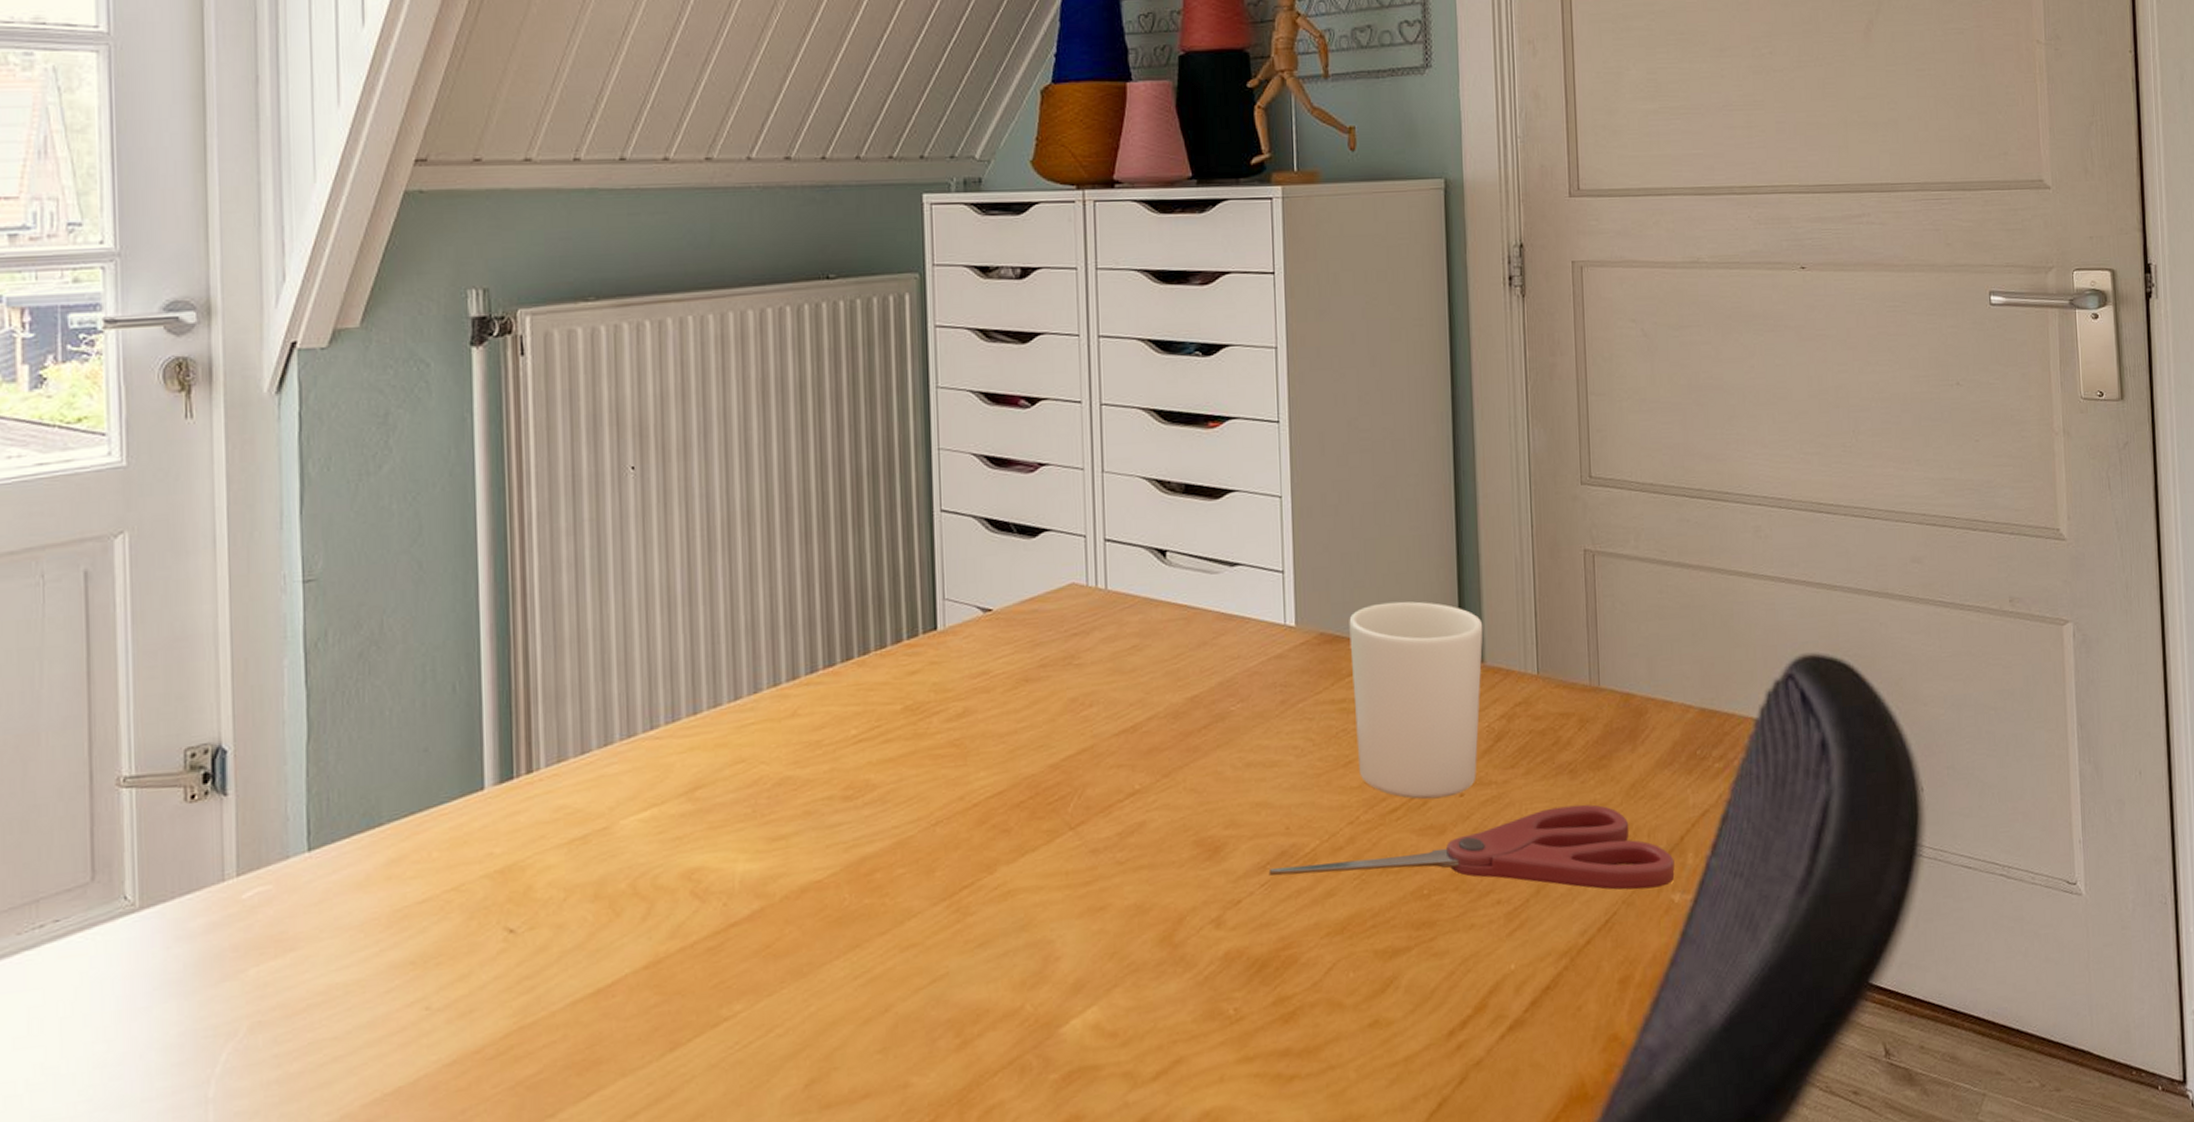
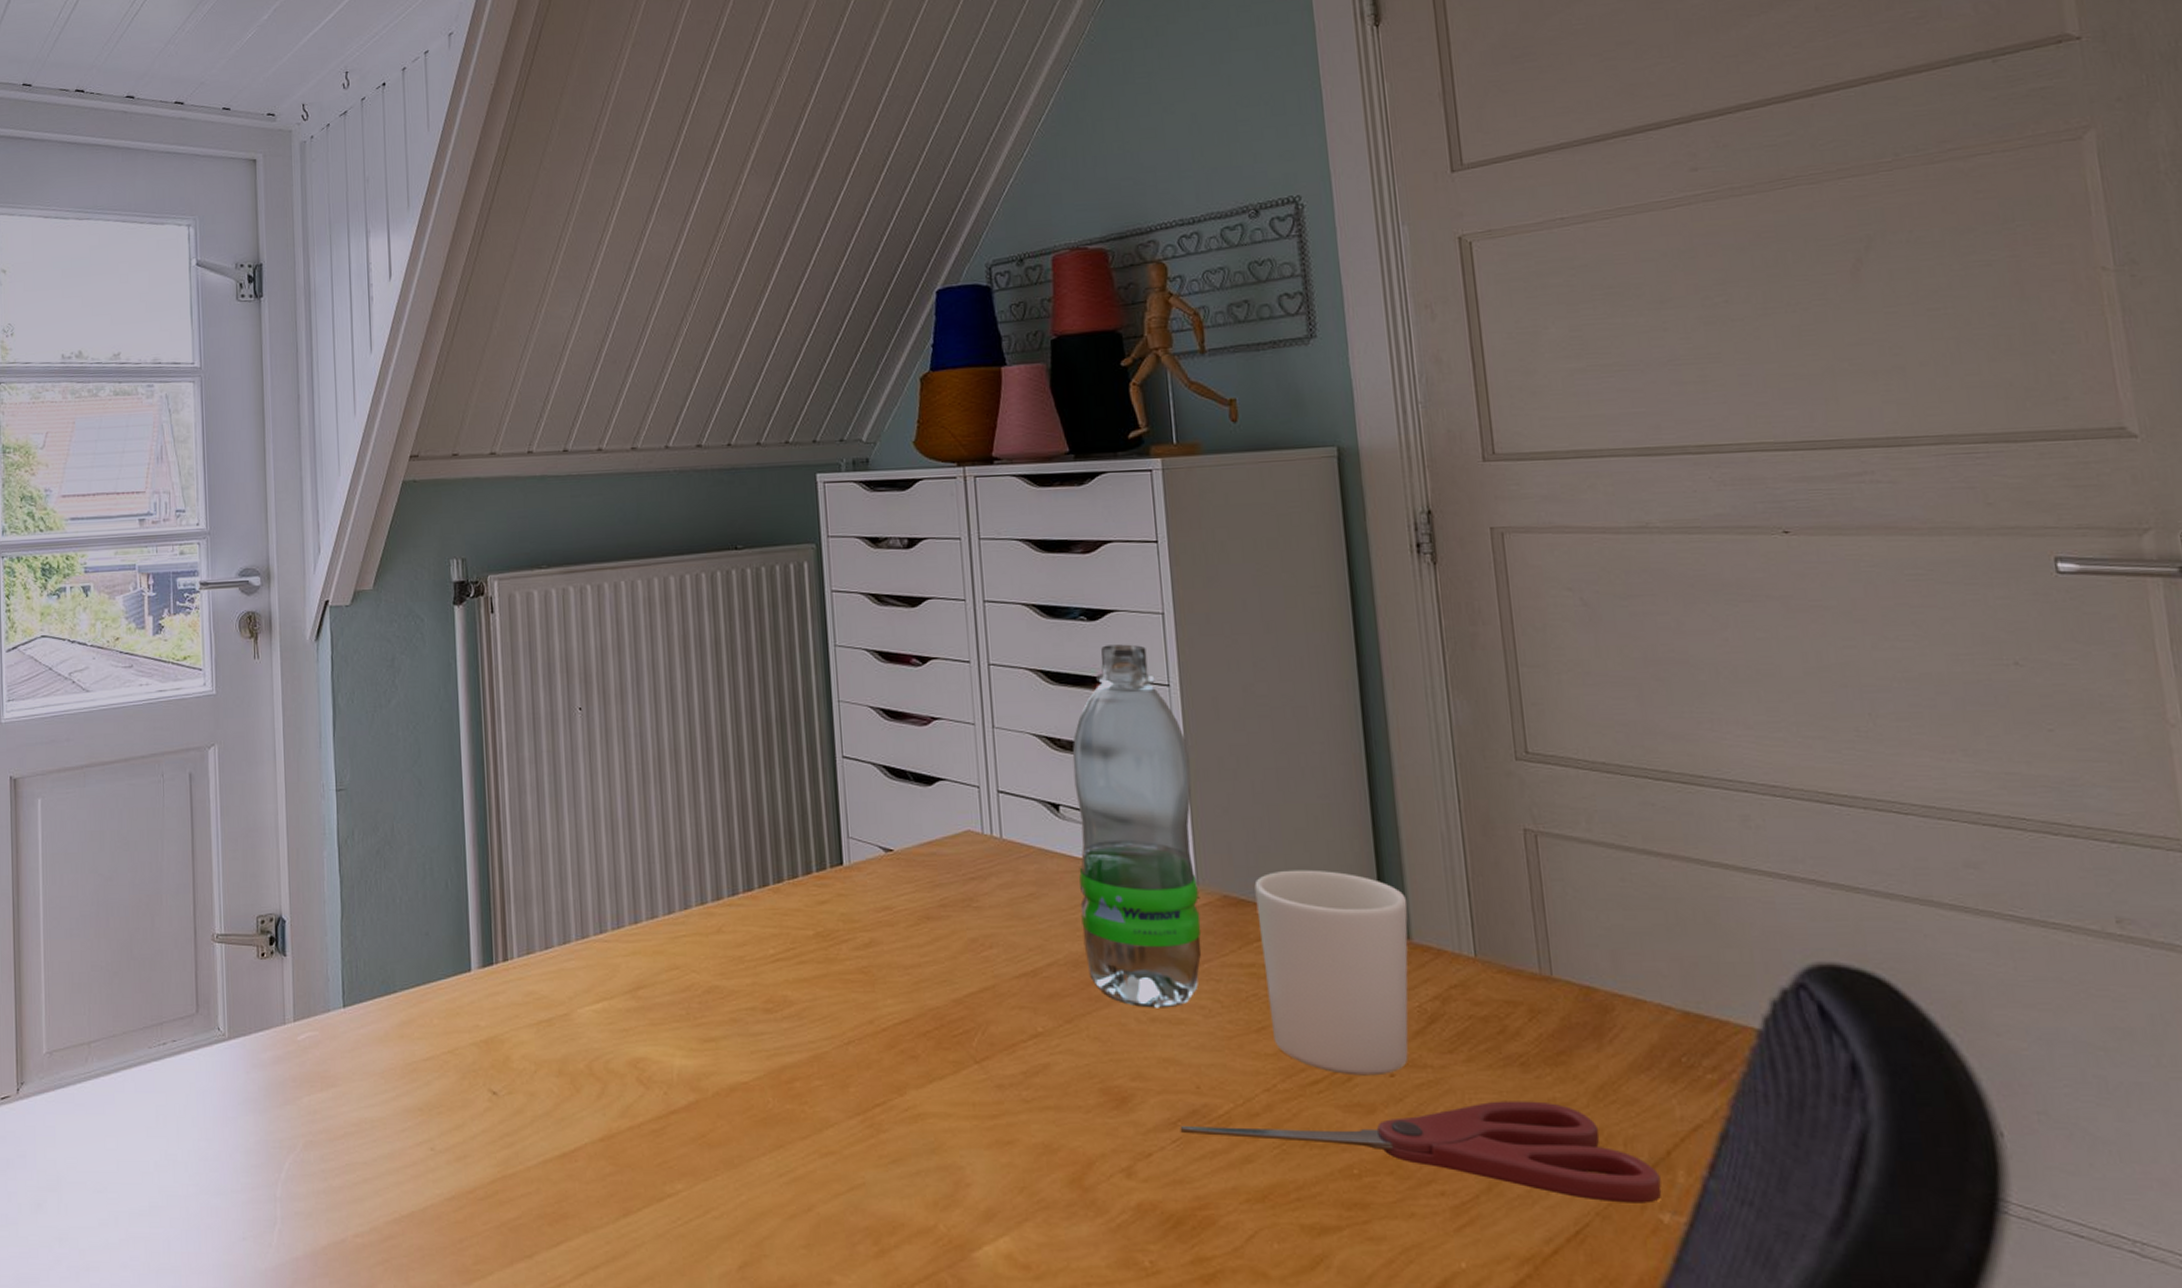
bottle: none [1181,380,1298,754] -> present [1072,644,1202,1008]

